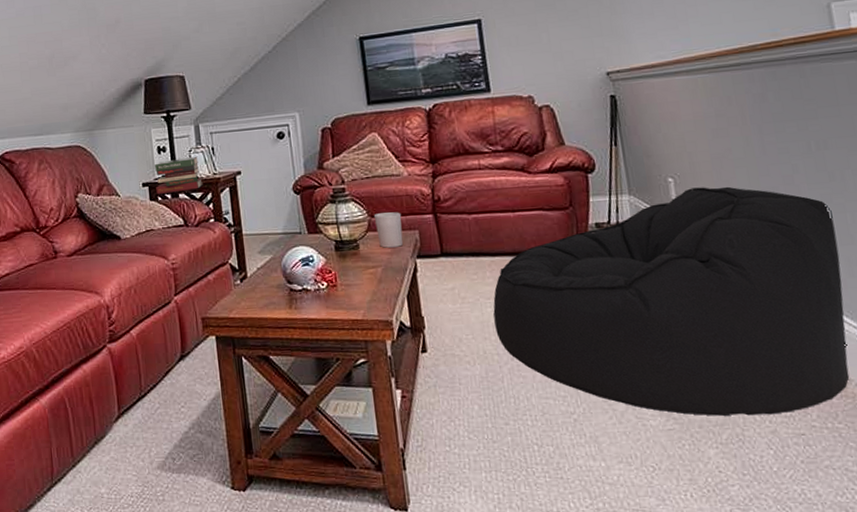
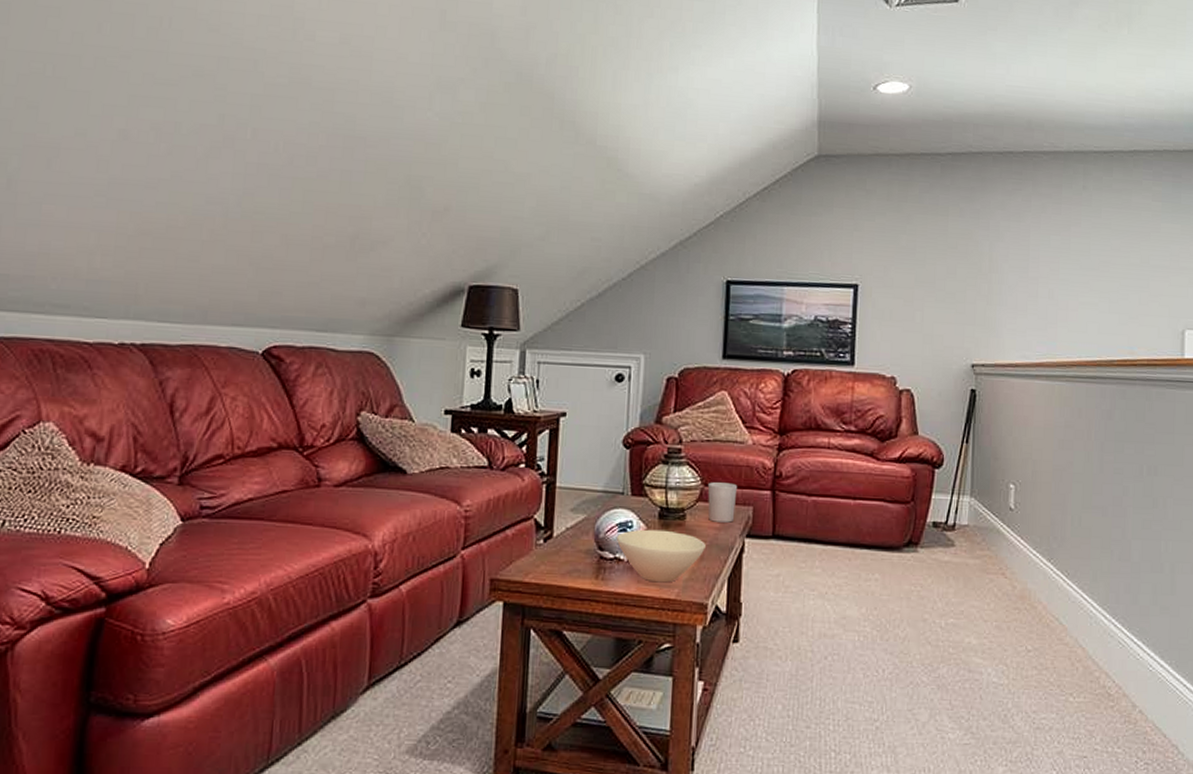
books: present [155,156,204,194] -> none [460,386,520,427]
bowl: none [302,260,382,307] -> present [617,529,706,583]
bean bag chair: present [493,186,850,416] -> none [814,497,1149,735]

